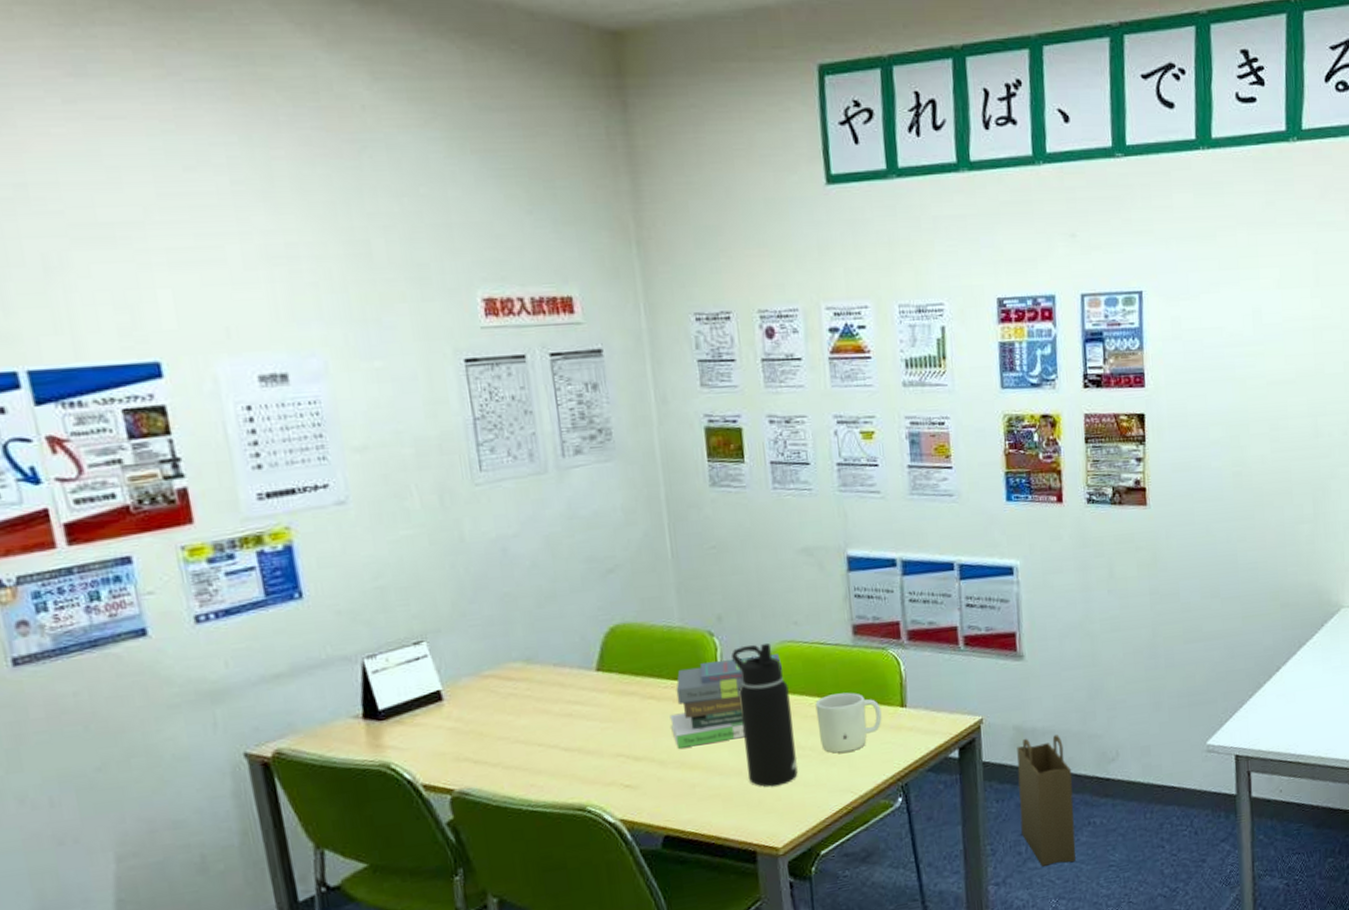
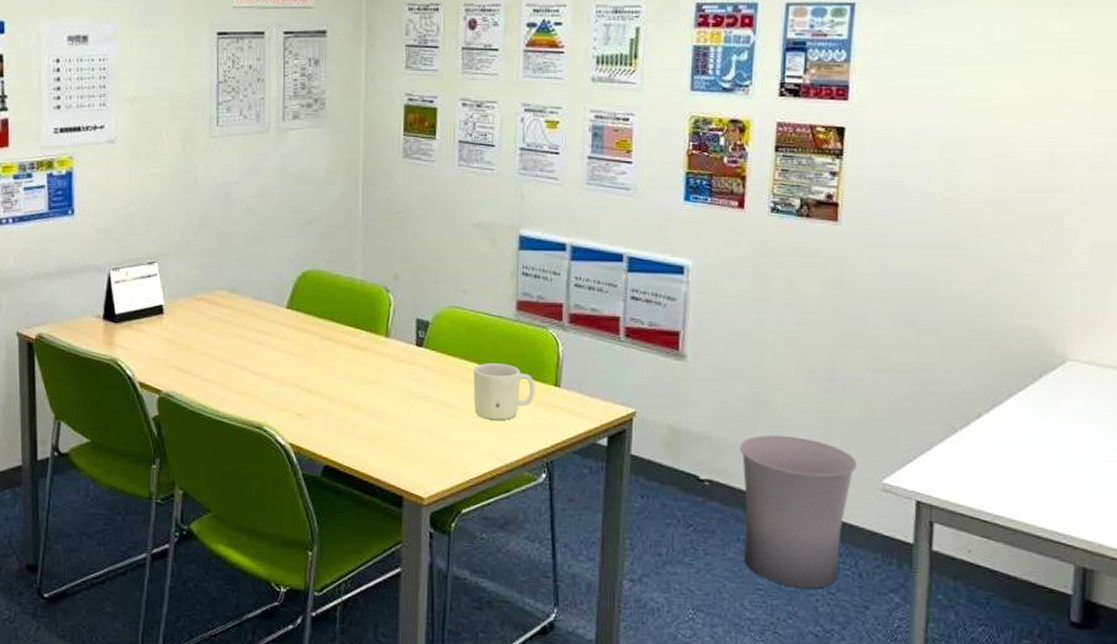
books: present [670,653,783,748] -> none [343,315,448,390]
water bottle: present [731,642,799,787] -> none [403,305,451,440]
shopping bag: present [1017,735,1076,866] -> none [664,439,725,576]
waste bin: none [1081,715,1184,857] -> present [739,434,857,589]

